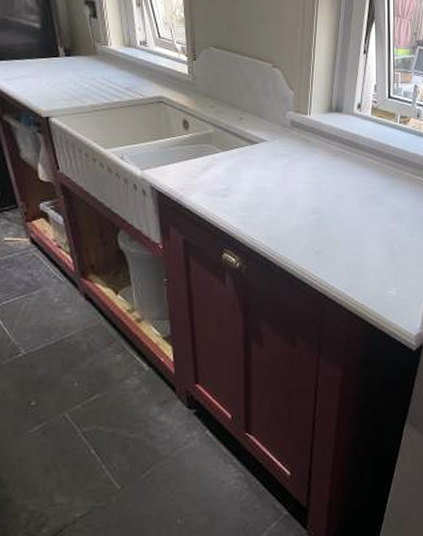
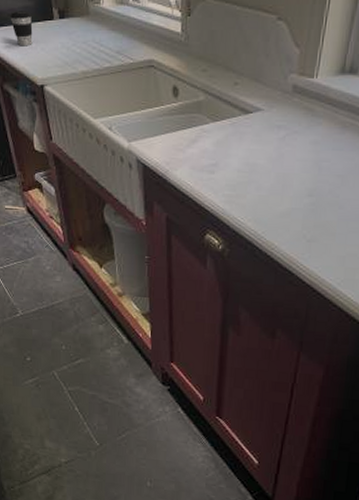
coffee cup: none [11,47,36,80] -> present [10,11,33,46]

